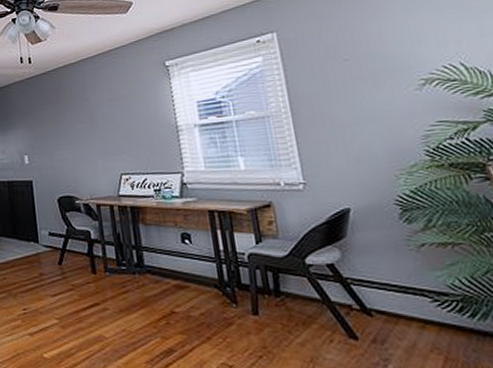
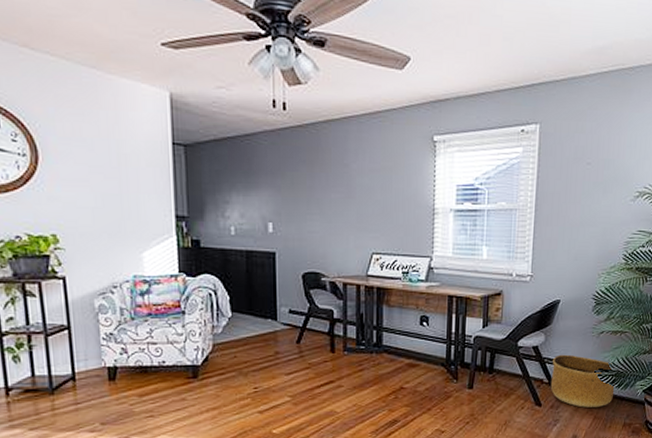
basket: none [358,273,468,344] -> present [550,354,615,408]

